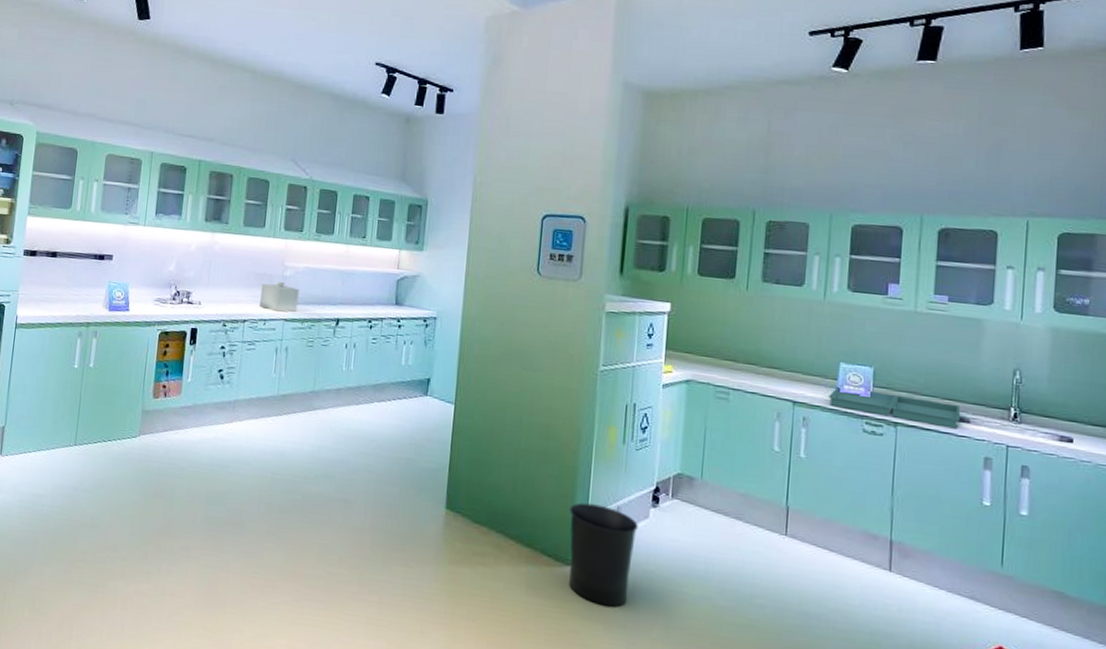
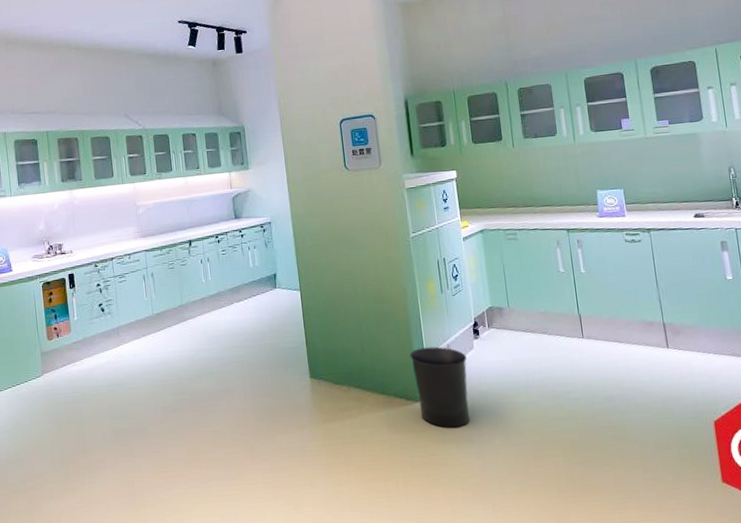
canister: present [260,281,299,313] -> none [121,219,155,246]
storage tray: present [829,385,961,429] -> none [593,205,697,227]

